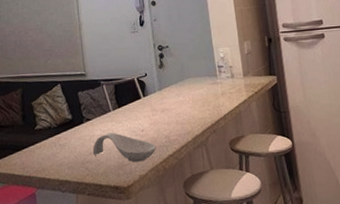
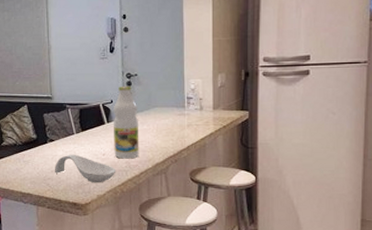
bottle: none [148,57,178,134] -> present [114,85,139,159]

